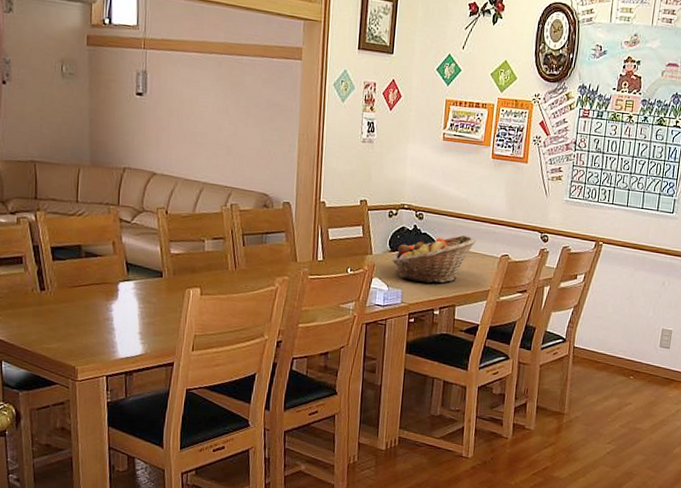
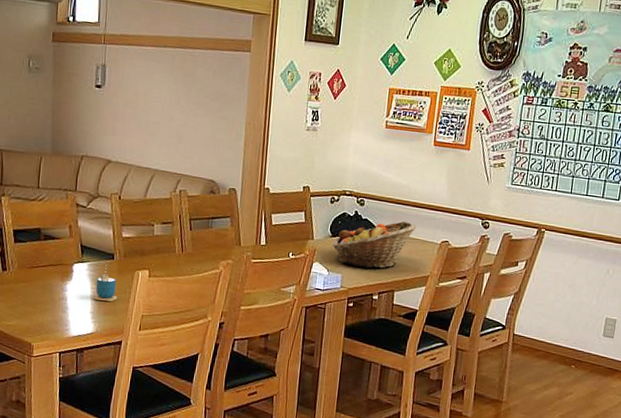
cup: none [141,283,168,321] -> present [93,265,118,302]

